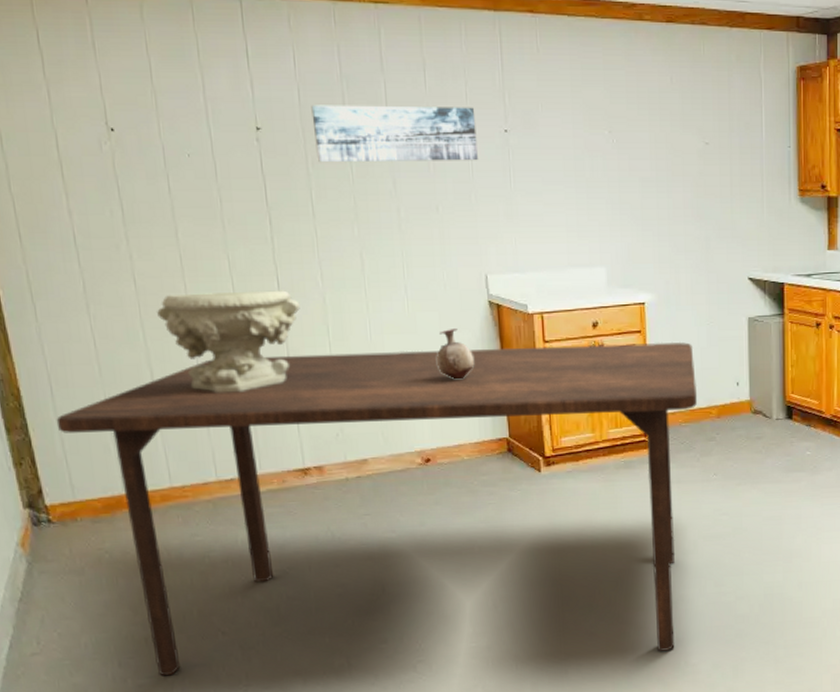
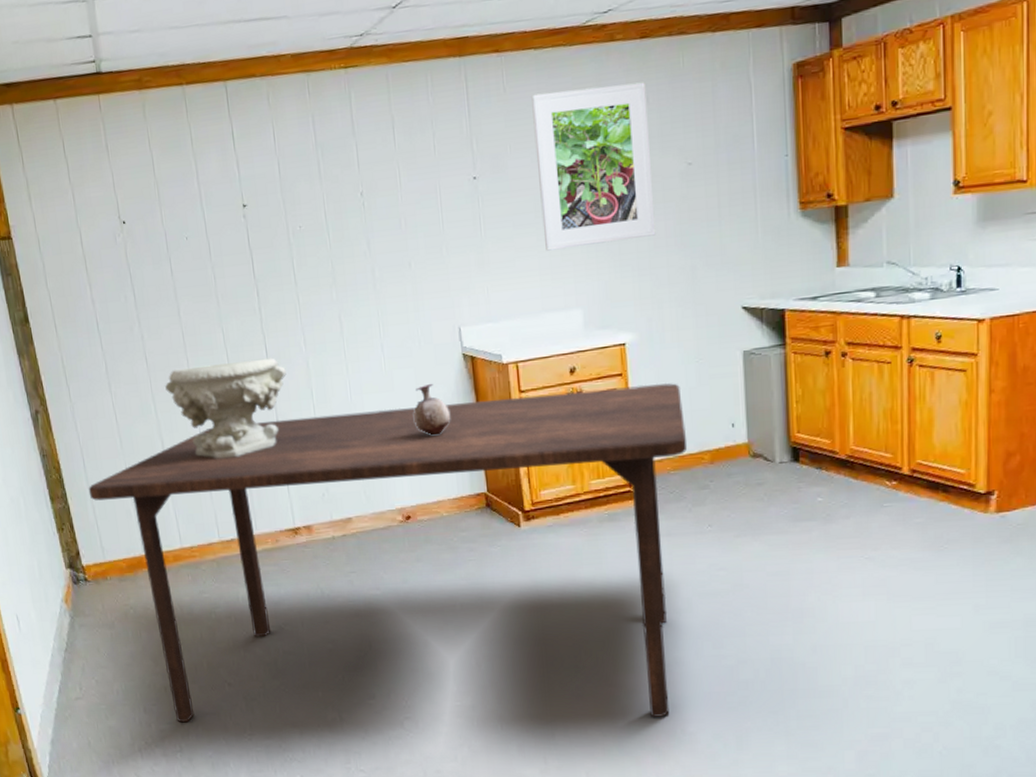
wall art: present [311,105,478,163] -> none [290,158,448,232]
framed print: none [564,59,675,209] -> present [531,82,656,251]

